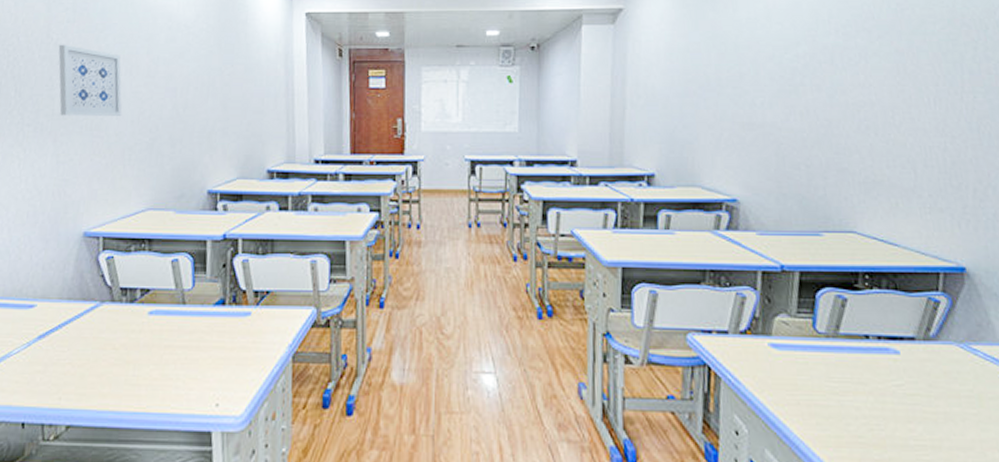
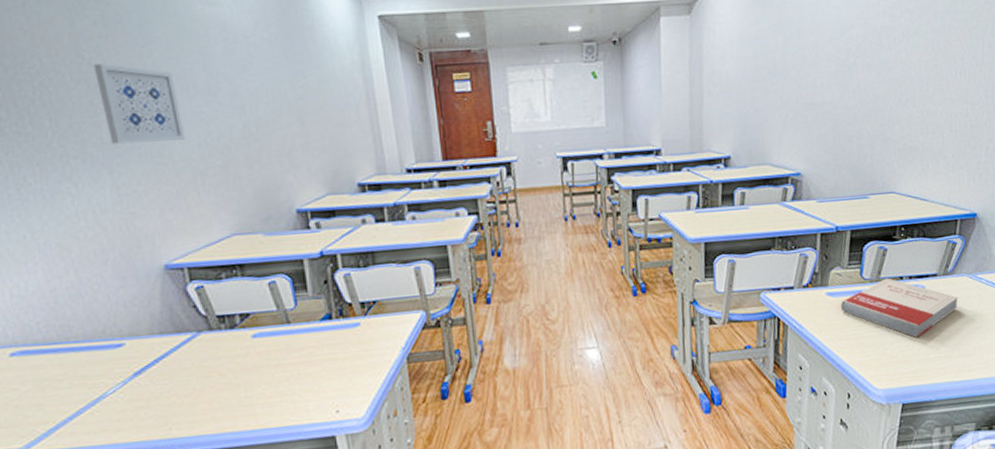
book: none [787,334,947,415] -> present [840,278,959,338]

